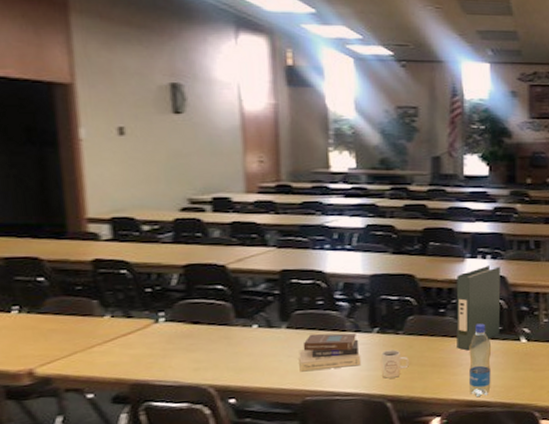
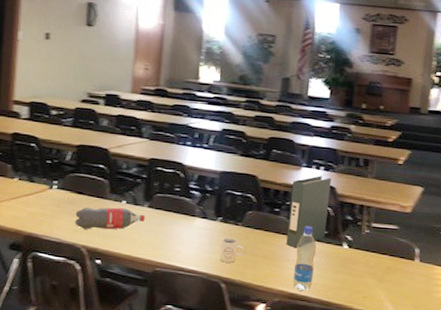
soda bottle: none [194,333,284,366] -> present [75,207,145,230]
books: present [298,333,360,372] -> none [154,215,205,248]

